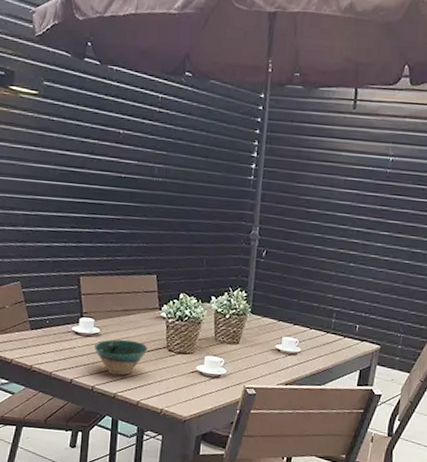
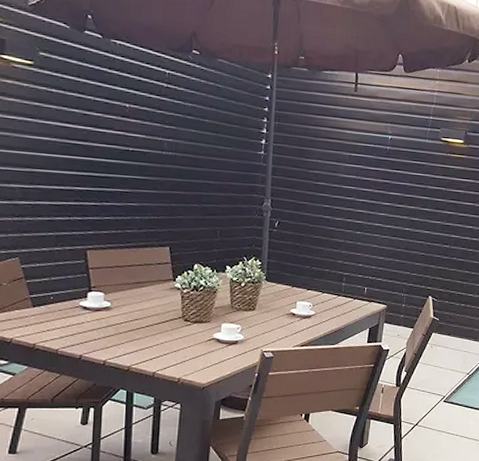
bowl: present [94,339,148,376] -> none [105,312,163,348]

